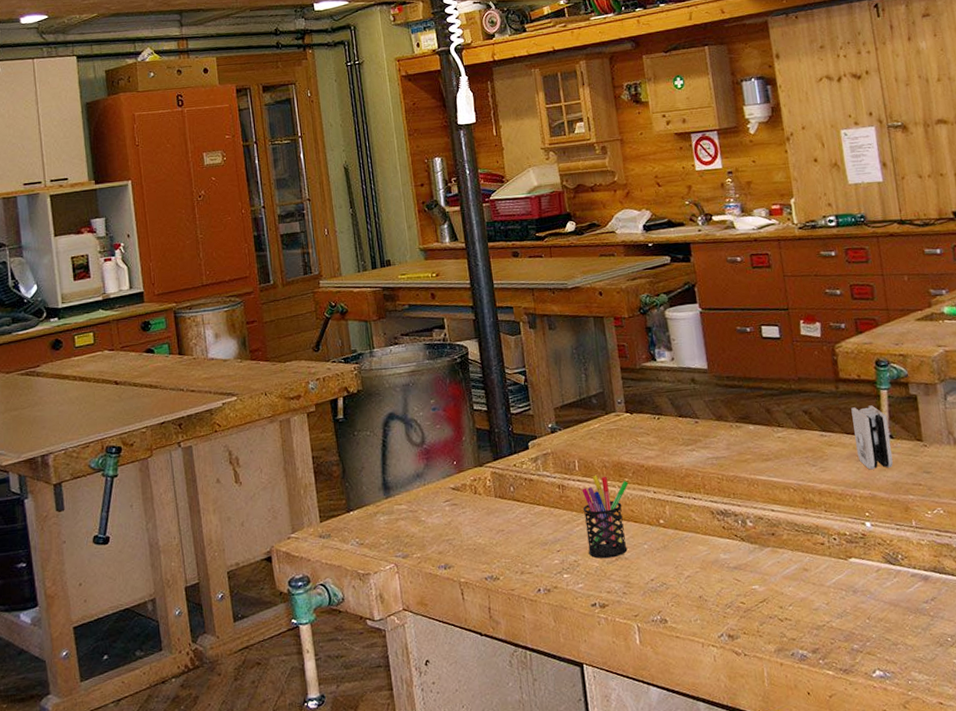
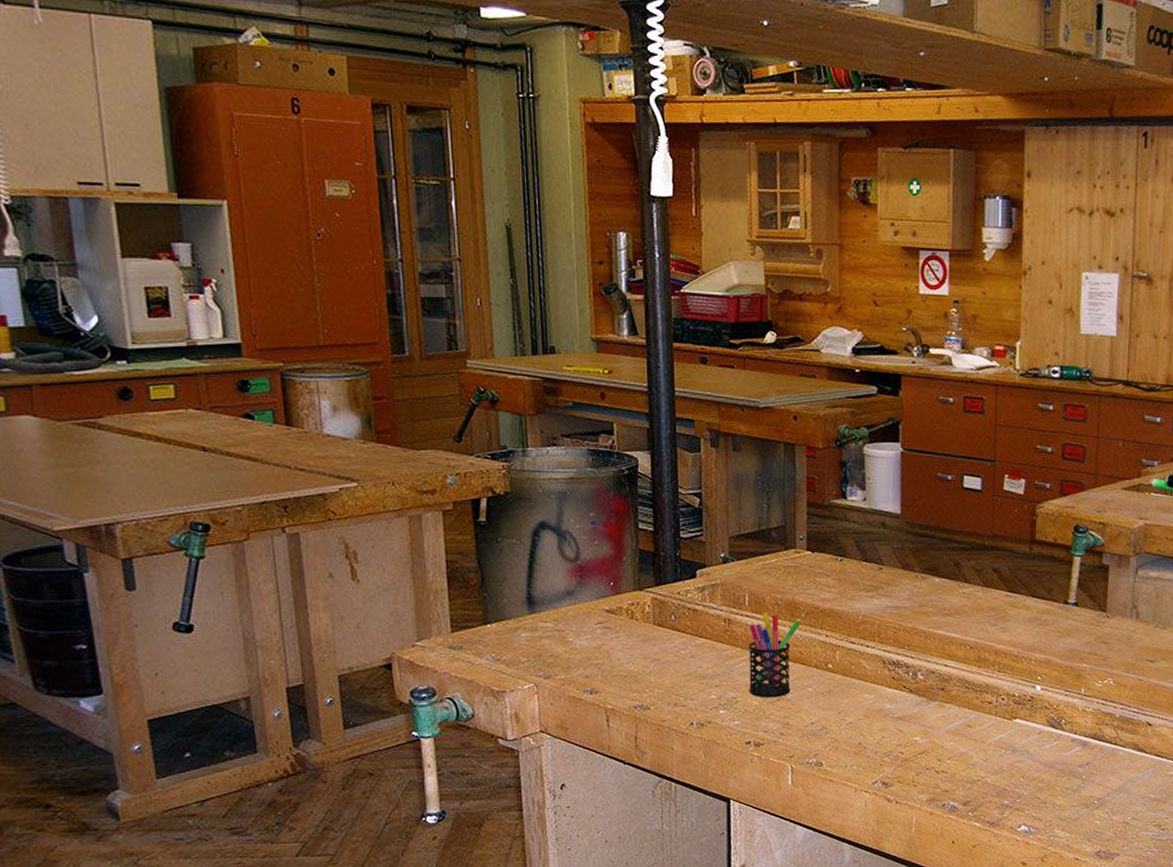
clamp: present [851,405,893,470] -> none [1039,571,1076,635]

